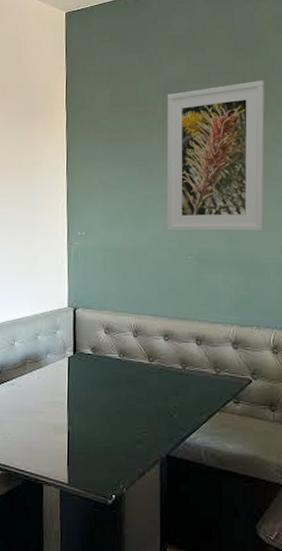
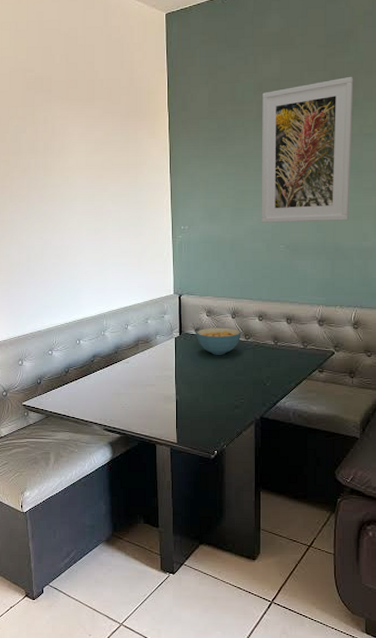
cereal bowl: none [92,347,145,379] -> present [196,327,242,355]

